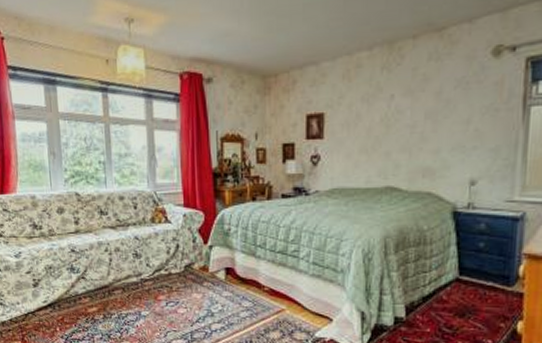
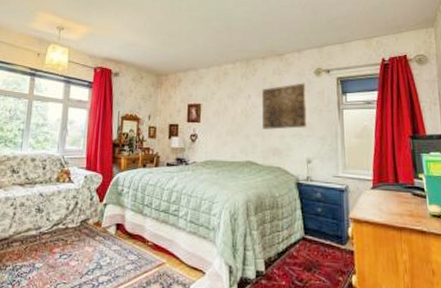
wall art: none [409,70,477,144] -> present [262,83,307,131]

